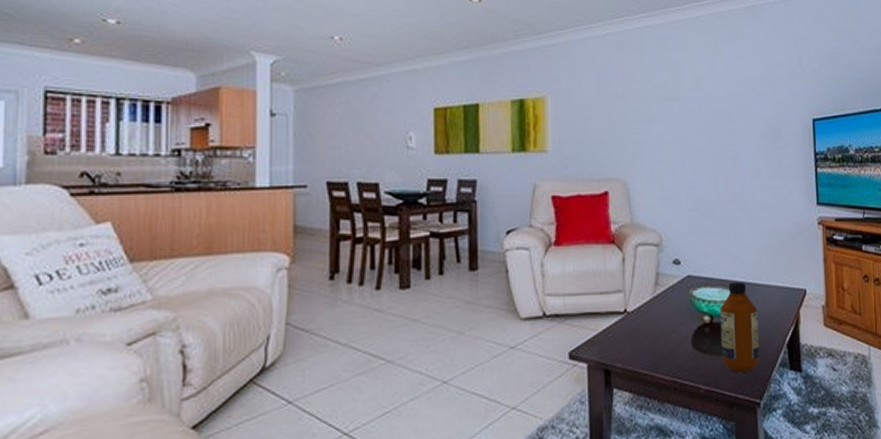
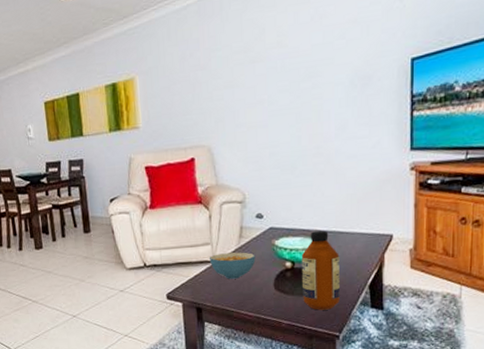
cereal bowl: none [620,302,672,335] -> present [209,252,256,279]

